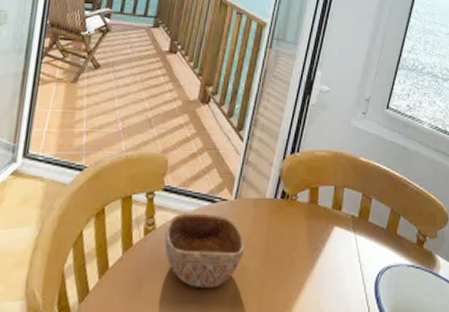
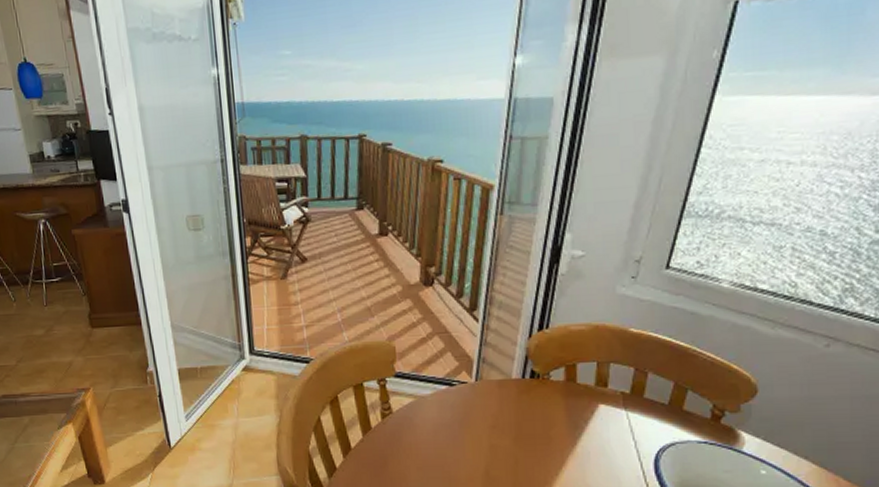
bowl: present [164,213,246,289] -> none [403,396,493,466]

